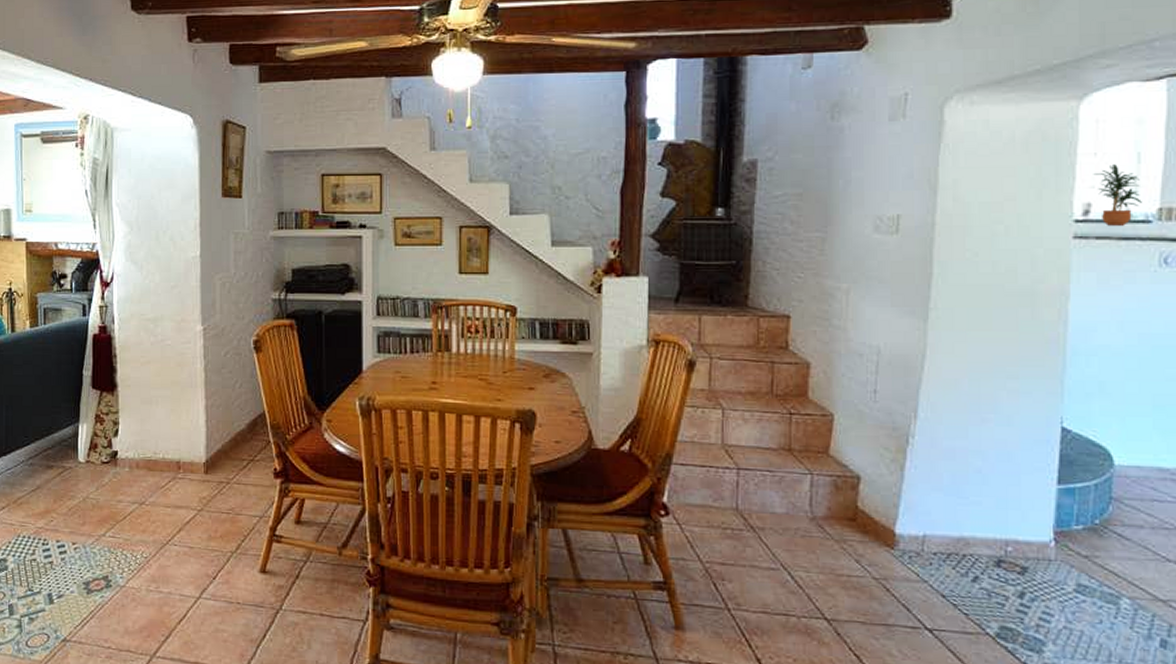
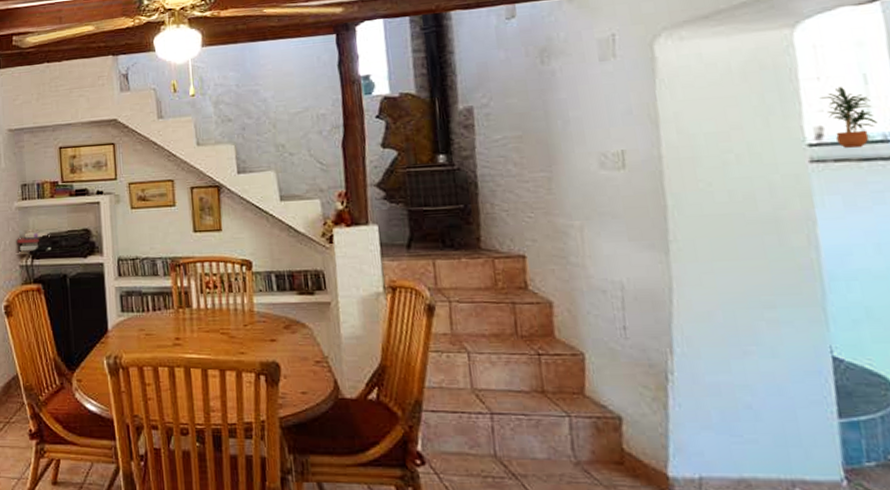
books: none [269,264,307,286] -> present [16,231,52,253]

